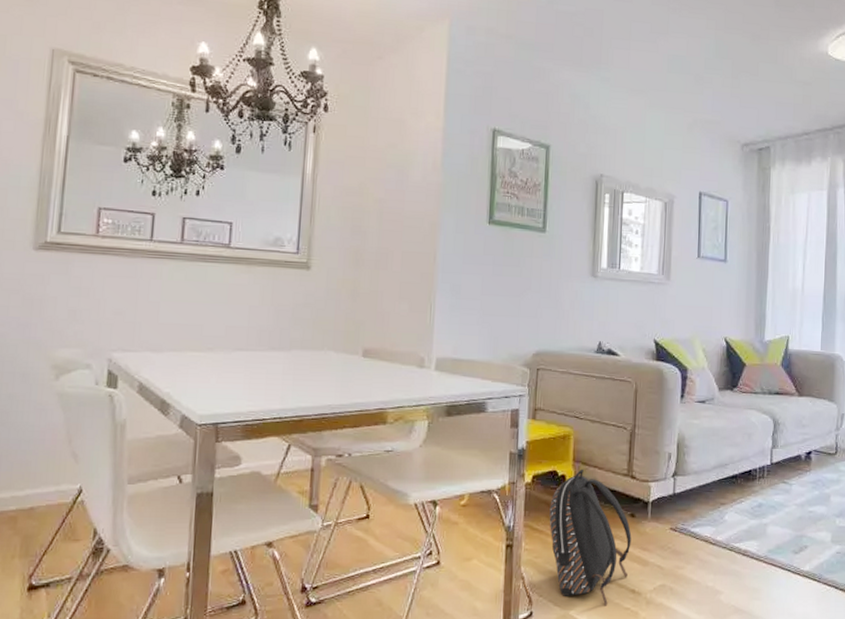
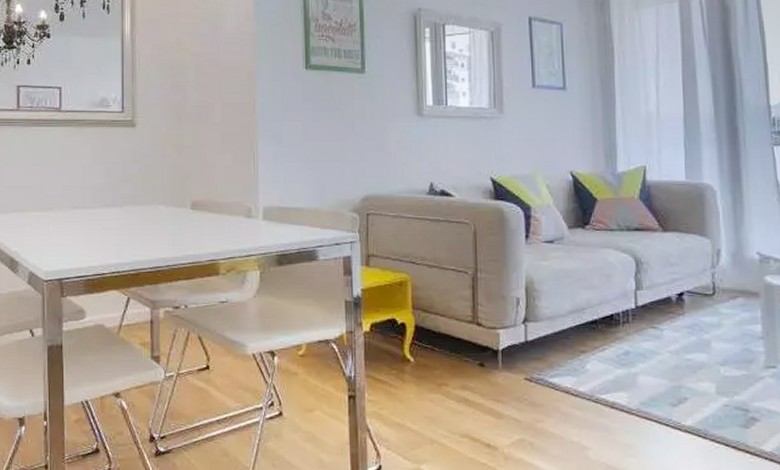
backpack: present [549,470,632,606] -> none [391,317,483,461]

